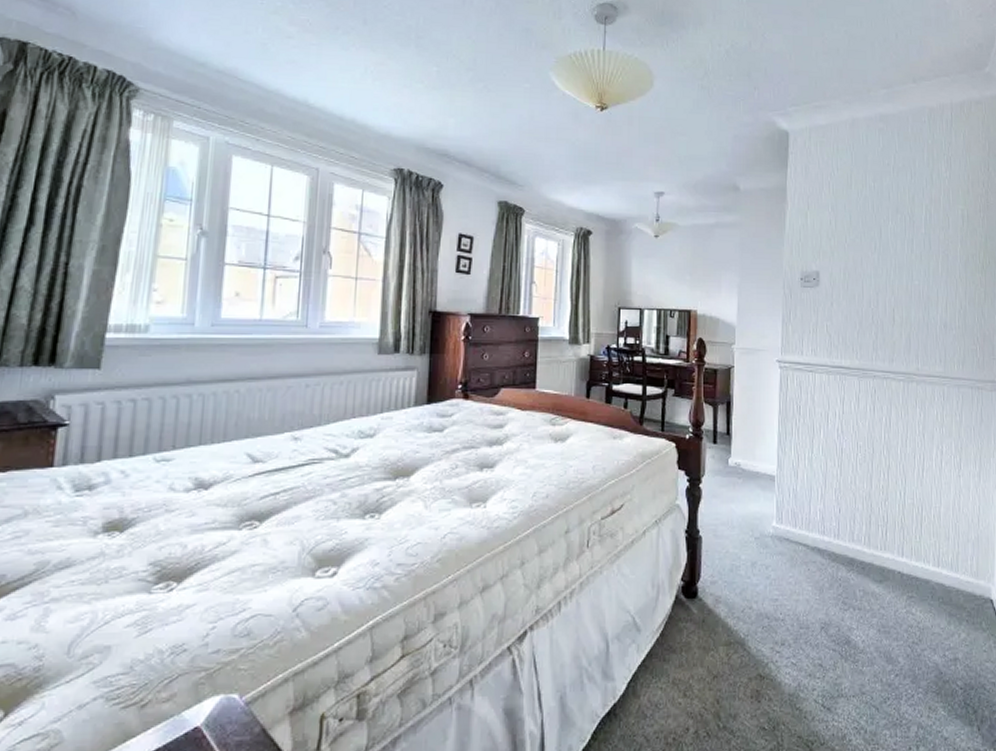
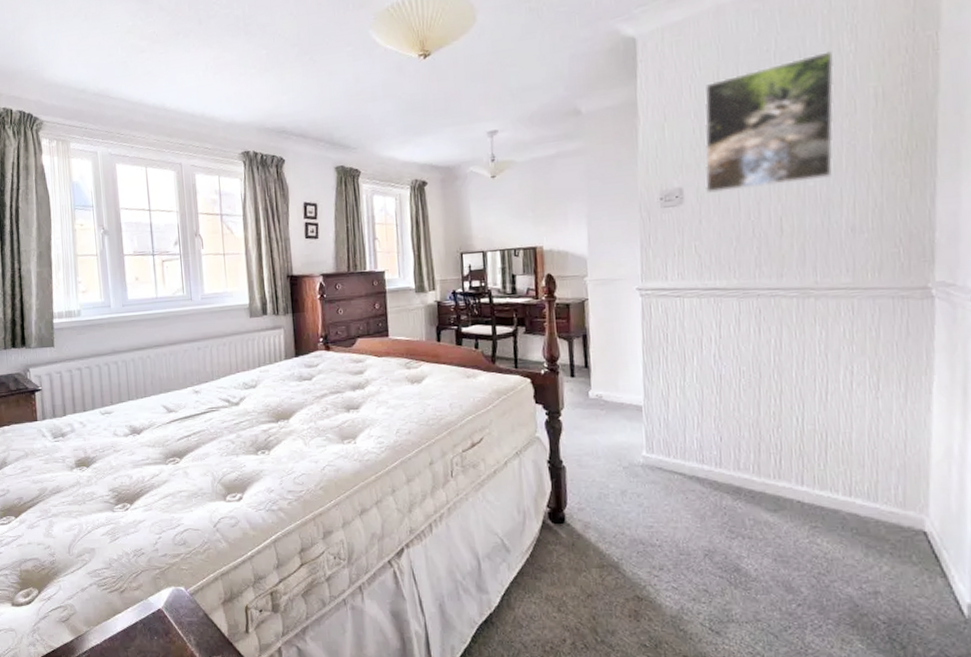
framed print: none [836,174,936,281] -> present [704,51,835,193]

